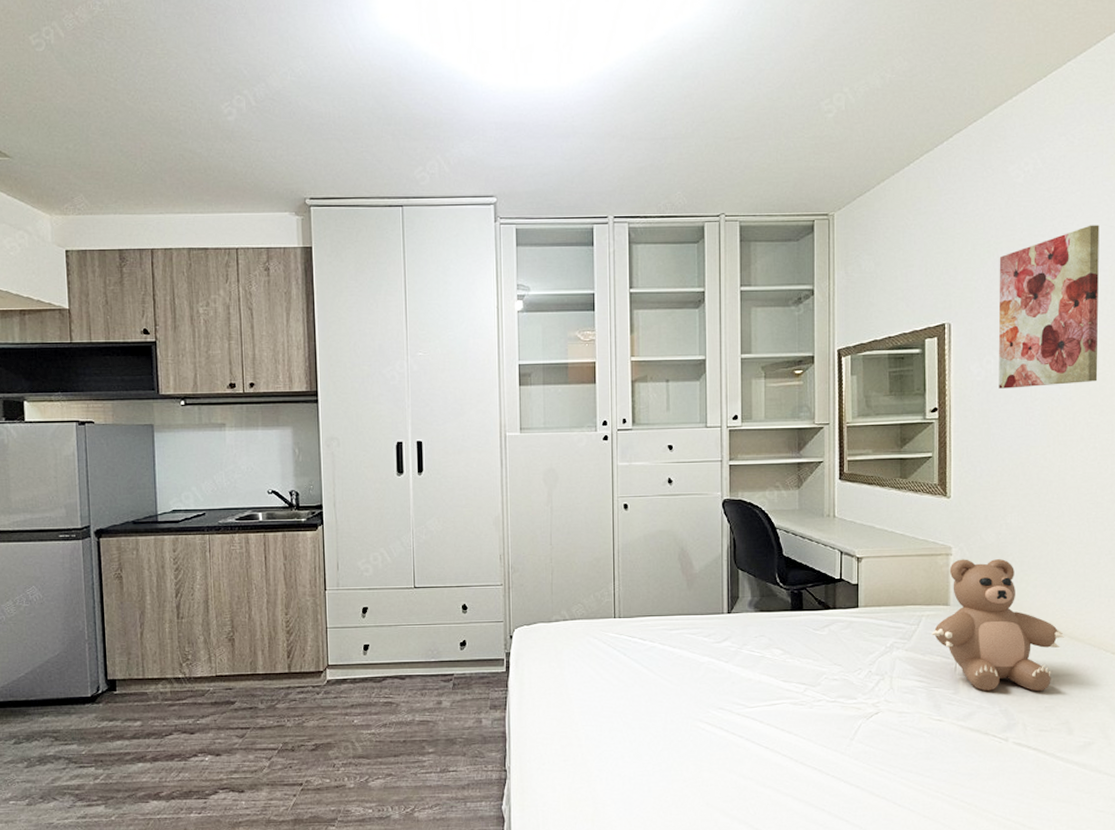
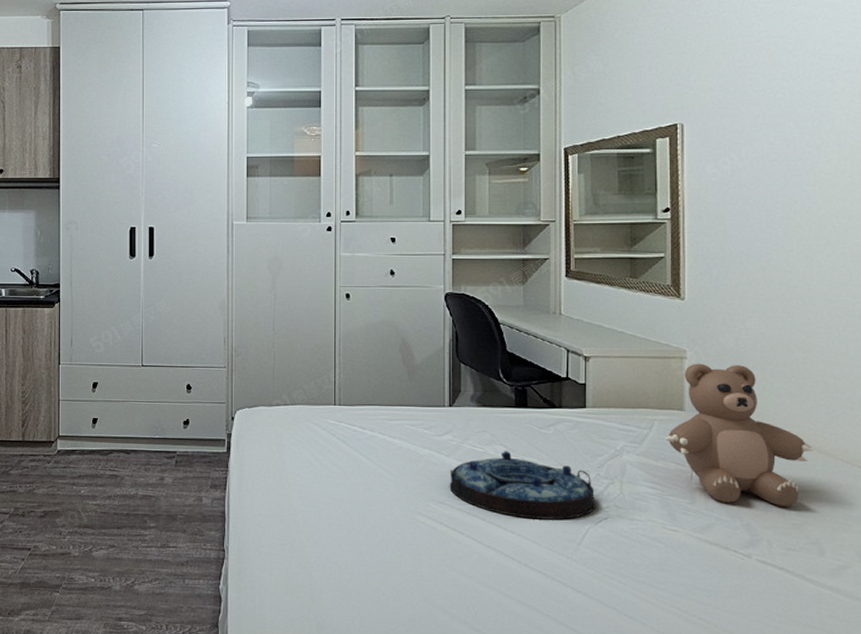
serving tray: none [728,654,868,719] -> present [449,451,596,520]
wall art: present [999,225,1100,389] -> none [735,26,846,190]

